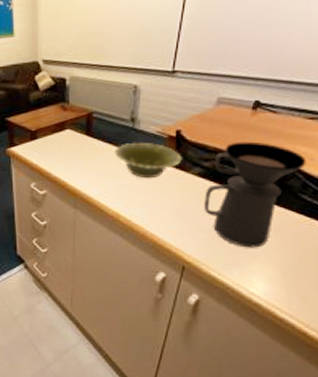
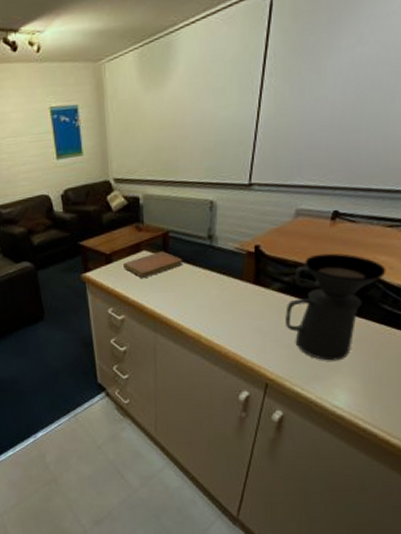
notebook: none [48,131,106,155] -> present [123,251,184,278]
dish: present [114,142,182,179] -> none [193,260,262,297]

